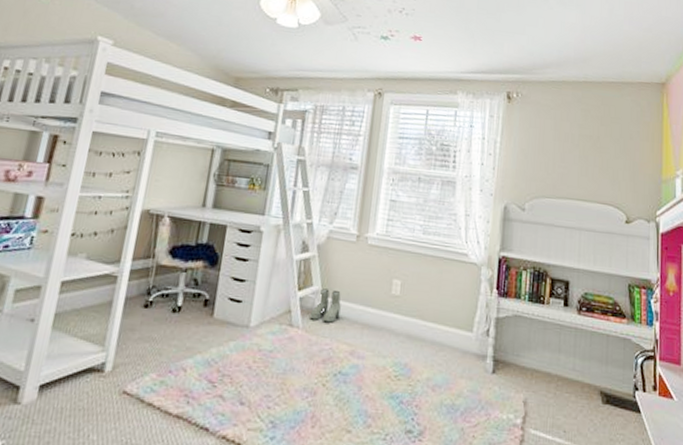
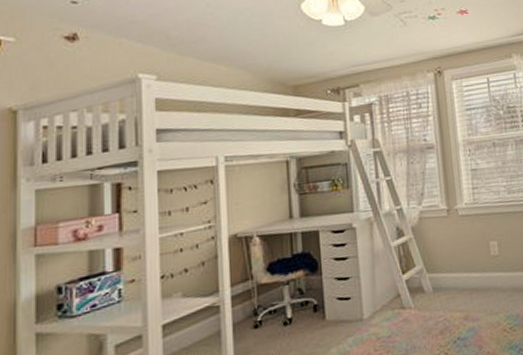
boots: present [310,288,341,323] -> none [419,265,447,298]

